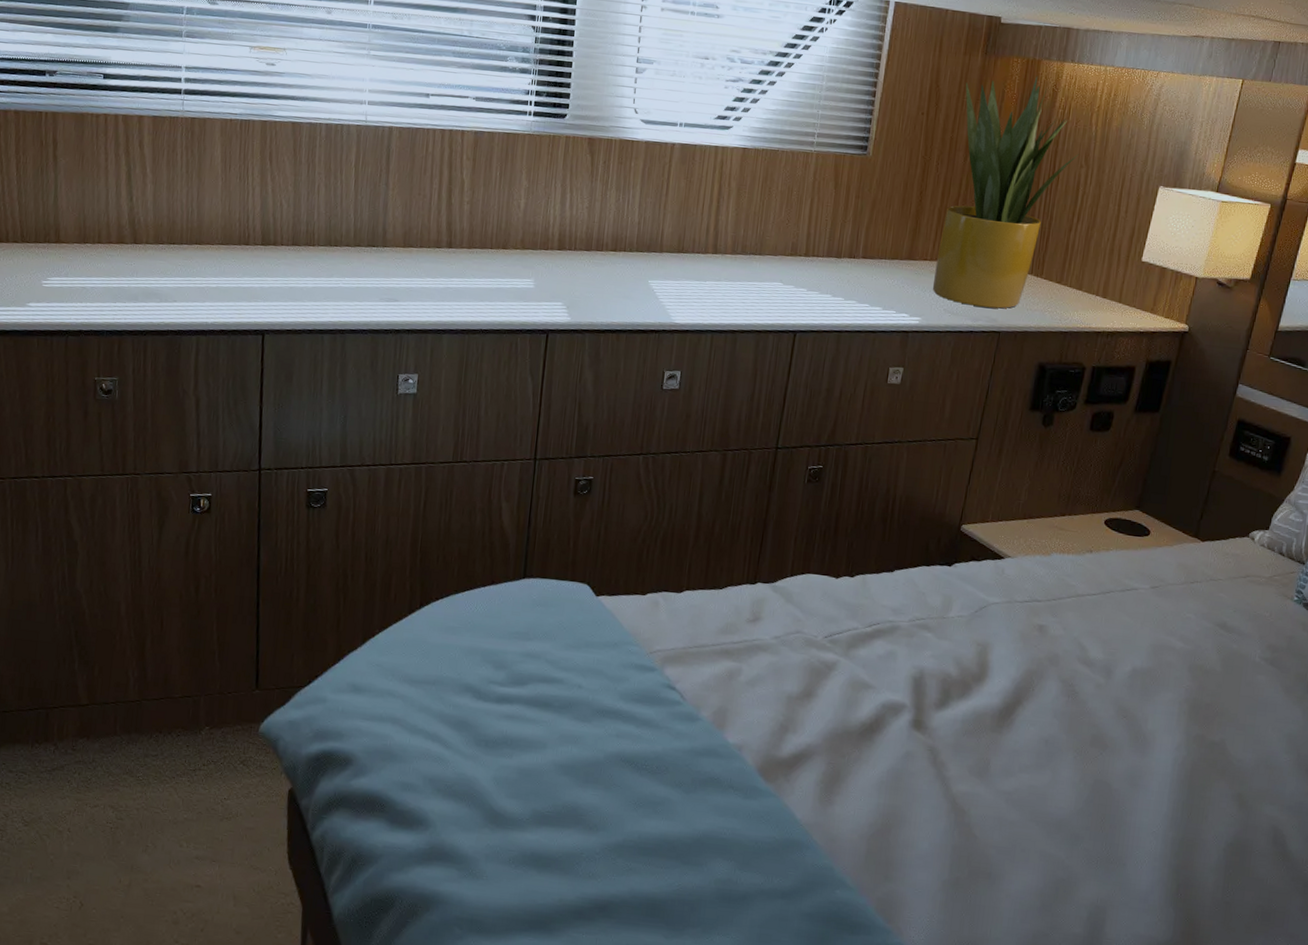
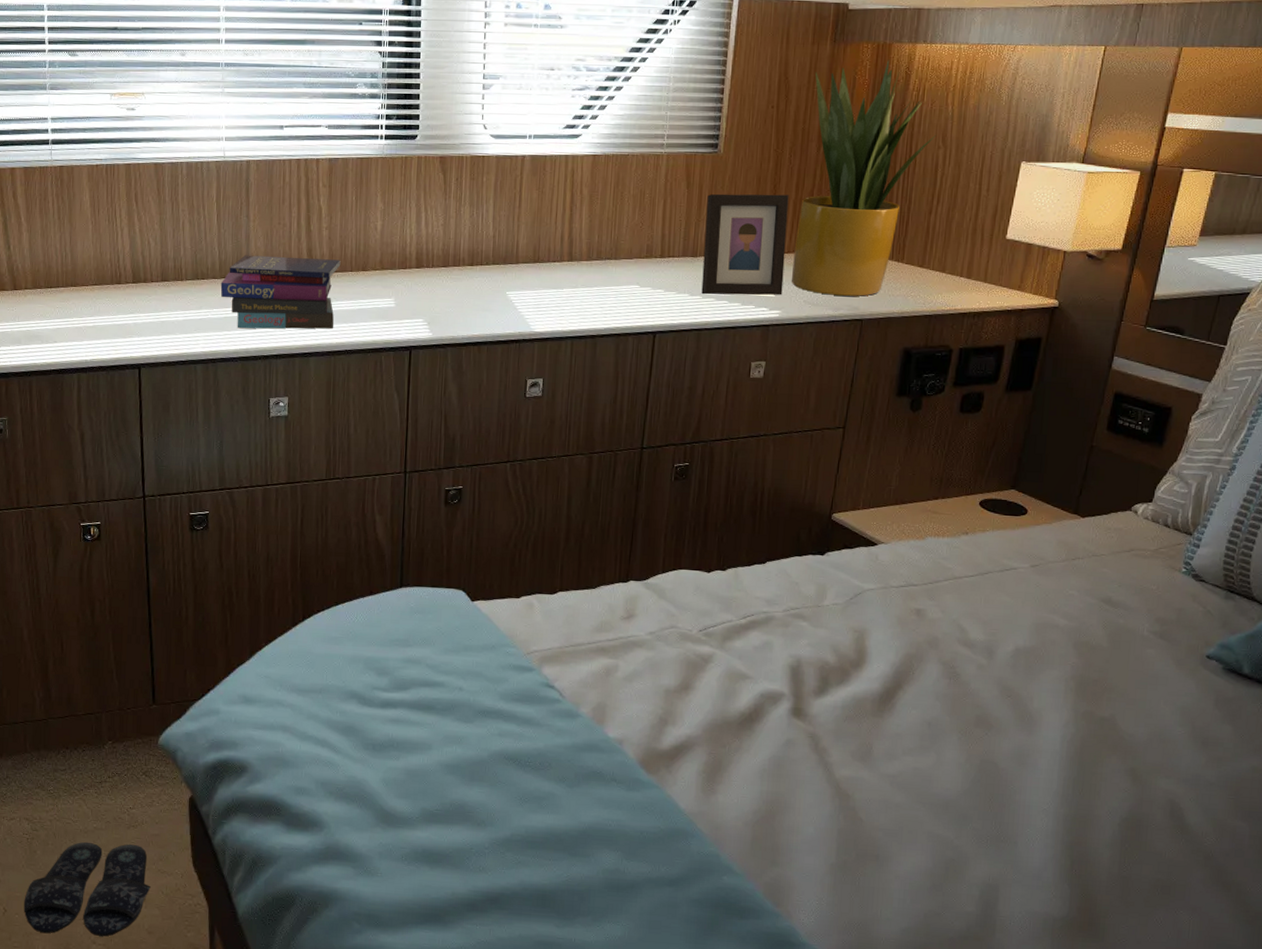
slippers: none [102,833,242,935] -> present [24,842,151,936]
books: none [353,224,481,307] -> present [220,255,341,329]
picture frame: none [843,196,935,302] -> present [701,193,789,296]

